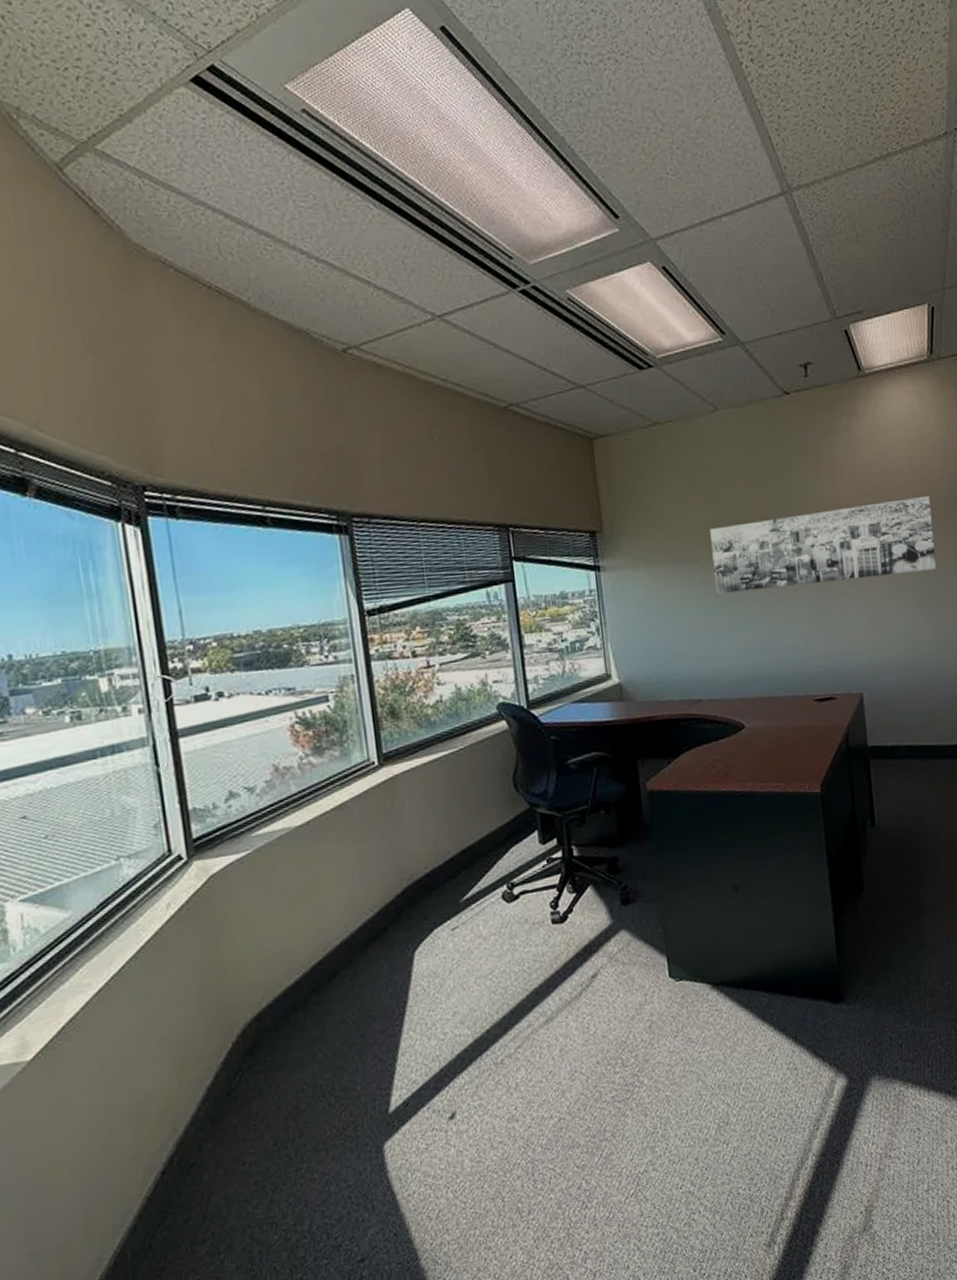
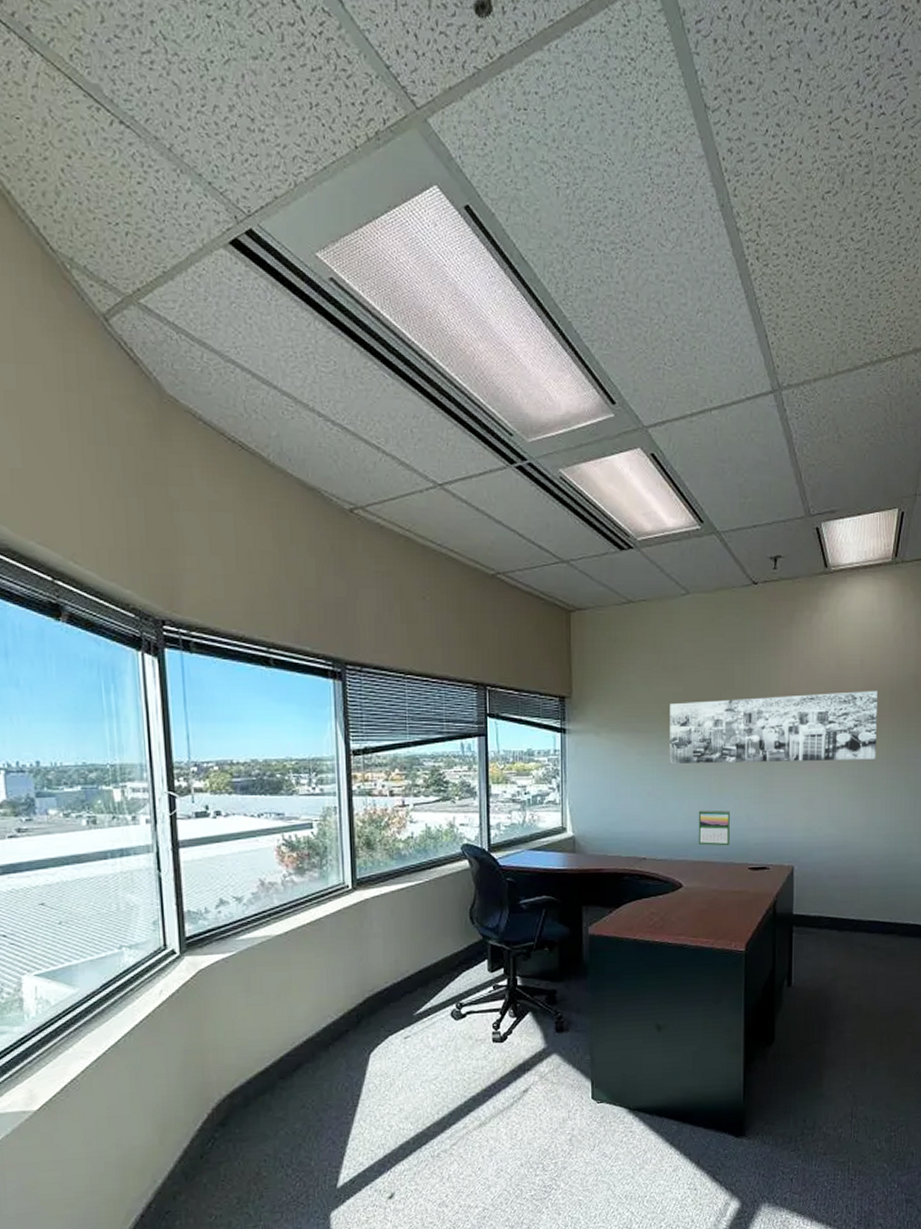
calendar: none [753,638,791,680] -> present [698,809,730,846]

